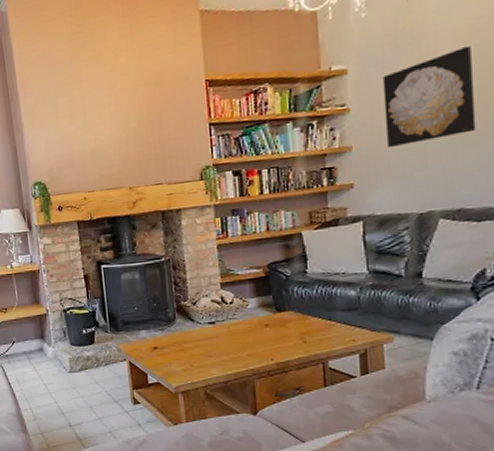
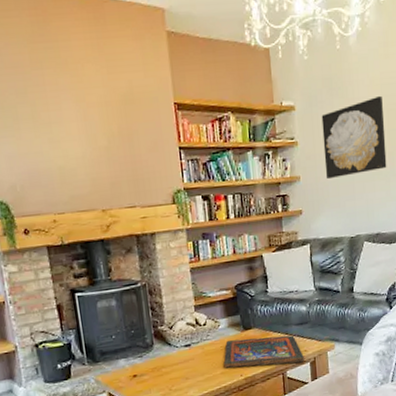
religious icon: none [251,321,352,354] -> present [223,335,304,368]

